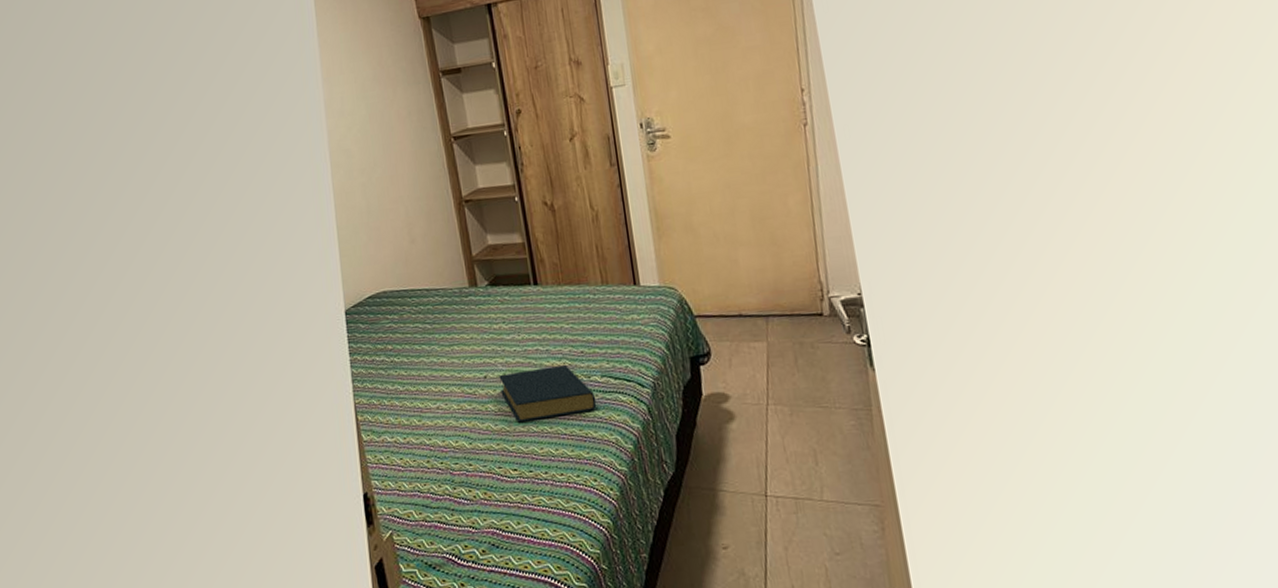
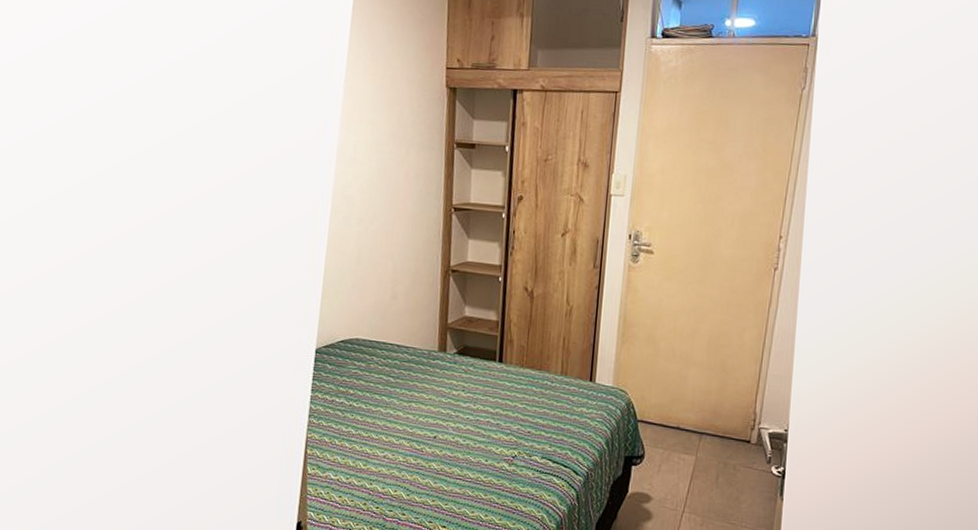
hardback book: present [499,365,597,423] -> none [446,437,532,487]

